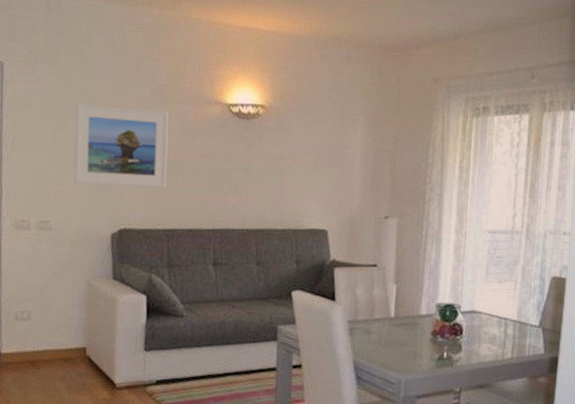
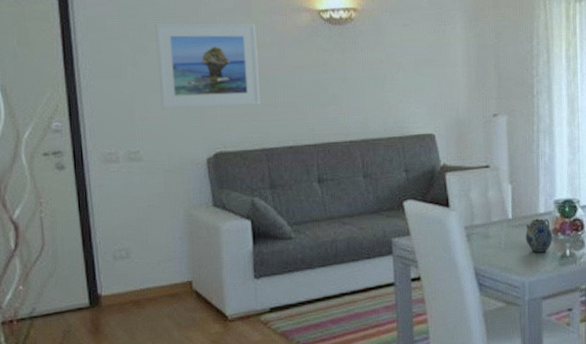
teapot: none [405,319,432,353] -> present [525,218,552,253]

